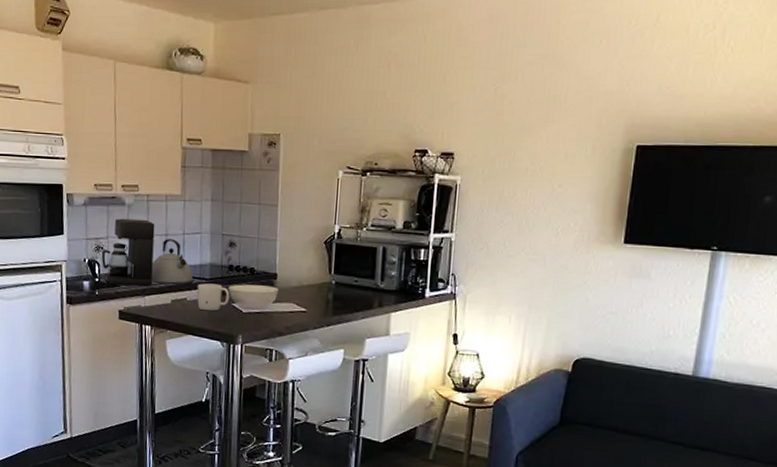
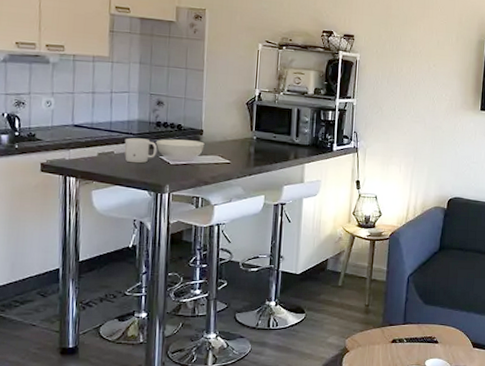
coffee maker: present [101,218,155,287] -> none [22,75,82,141]
kettle: present [151,239,194,285] -> none [76,96,121,139]

